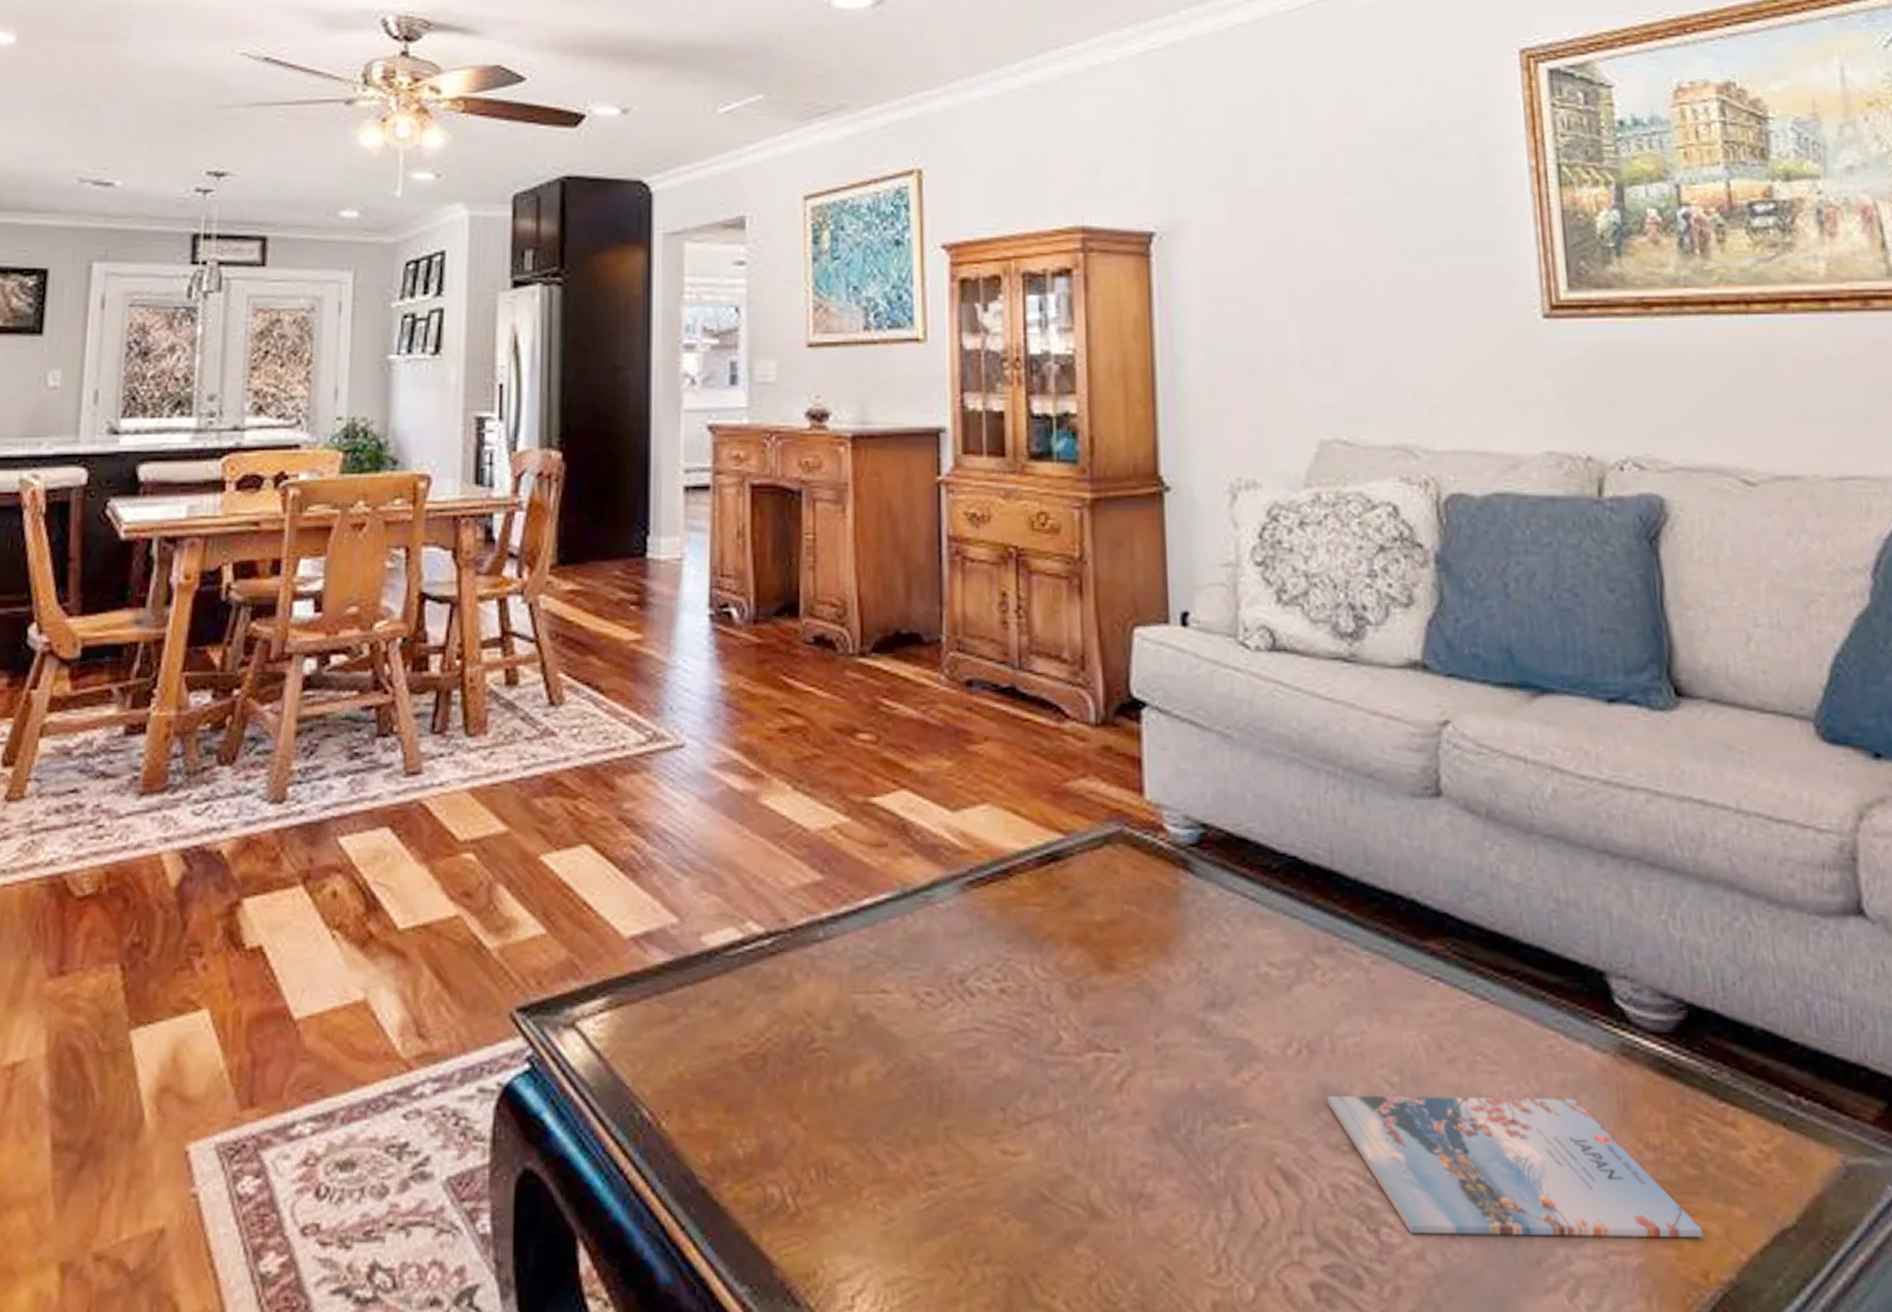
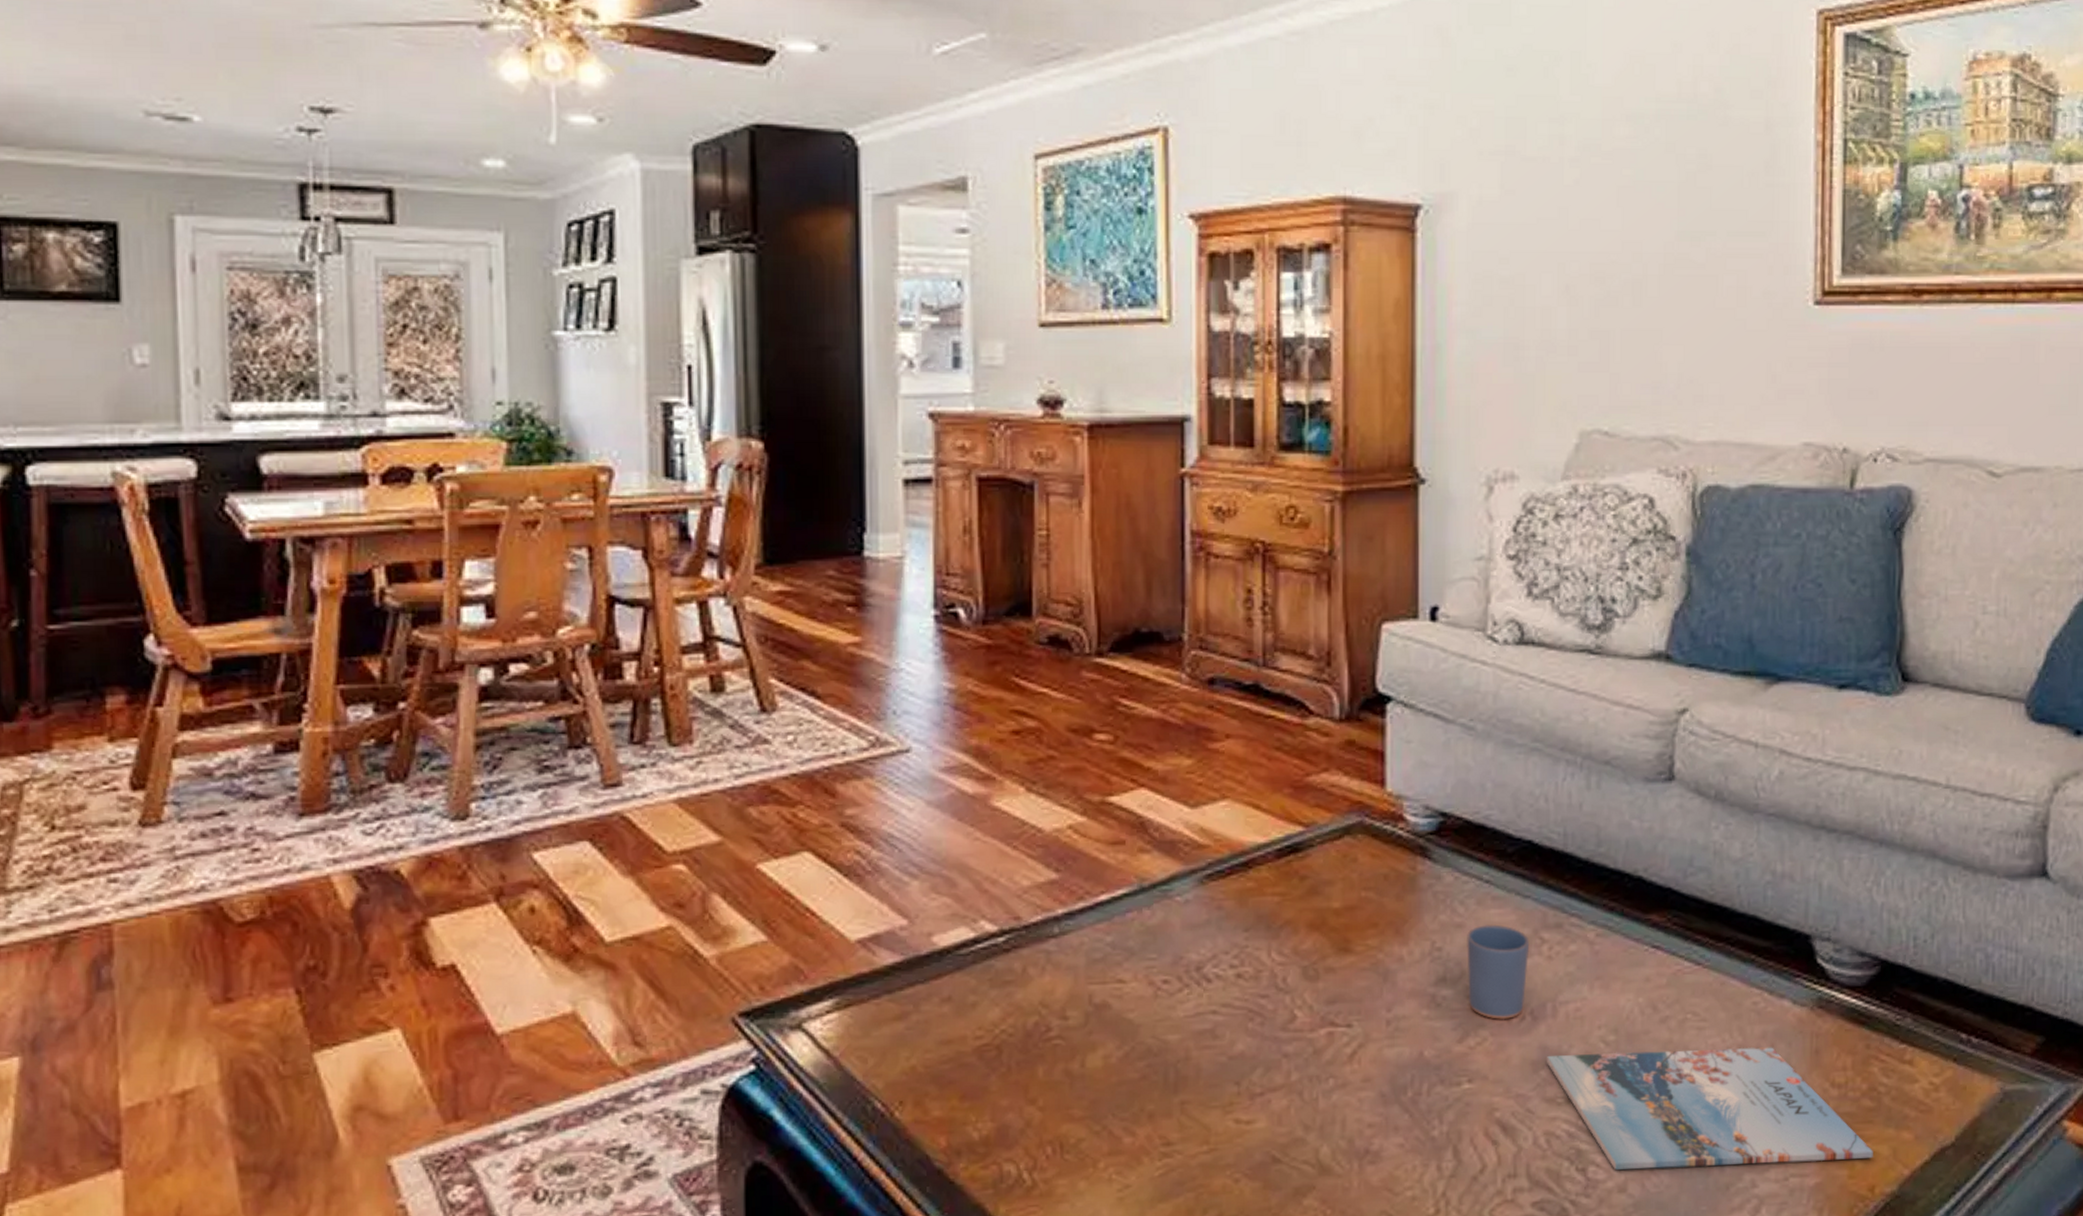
mug: none [1235,946,1302,1052] -> present [1467,924,1530,1019]

